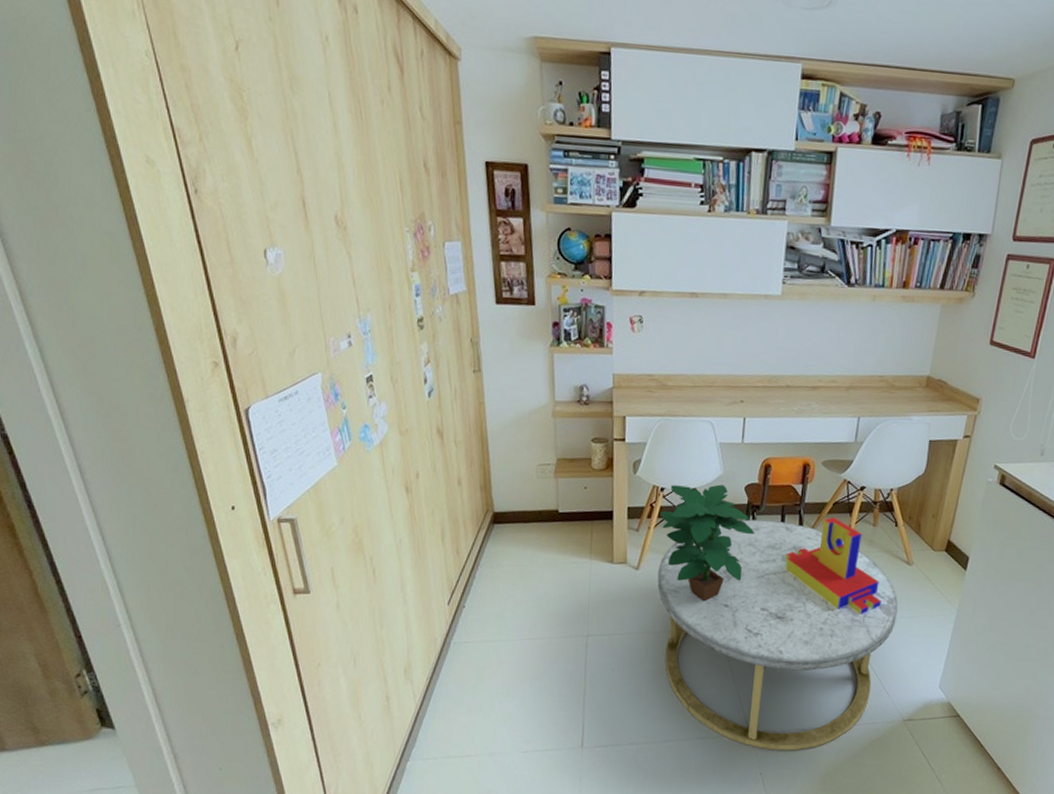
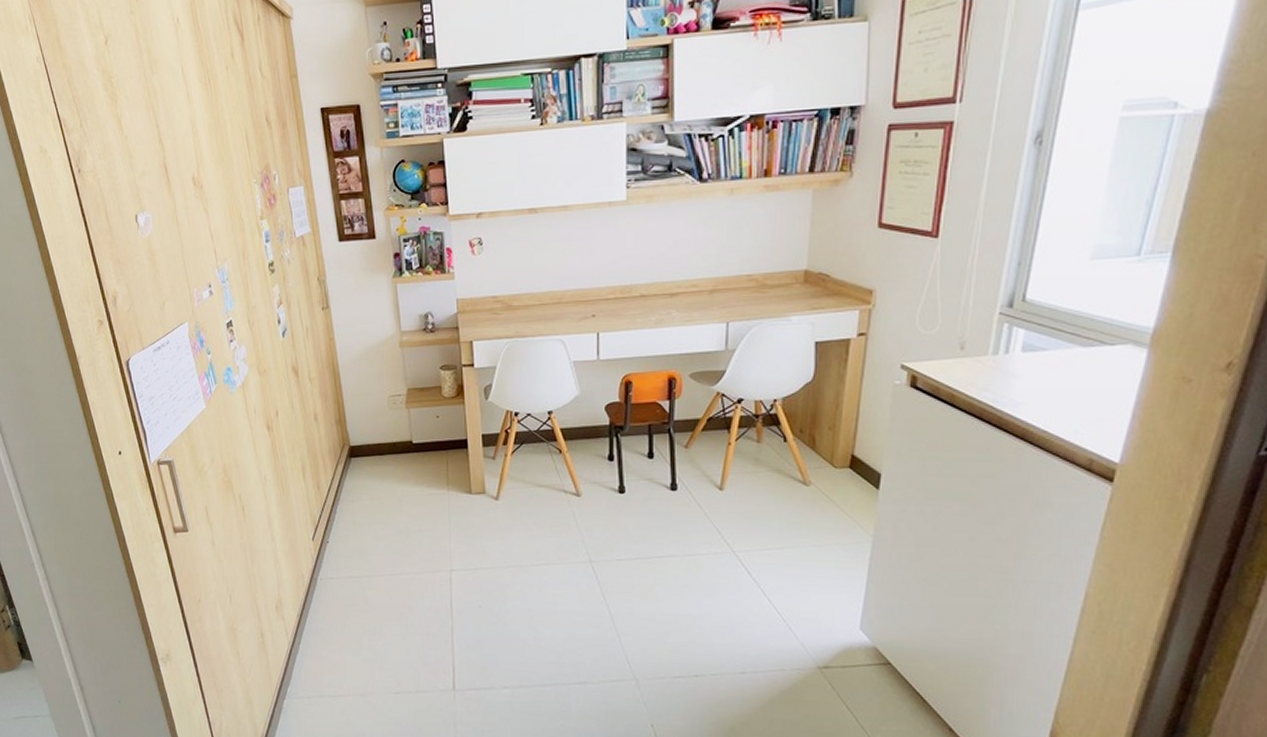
coffee table: present [657,519,898,751] -> none [519,441,797,701]
potted plant: present [660,484,754,602] -> none [516,405,620,533]
toy block set: present [784,517,881,615] -> none [658,434,776,544]

